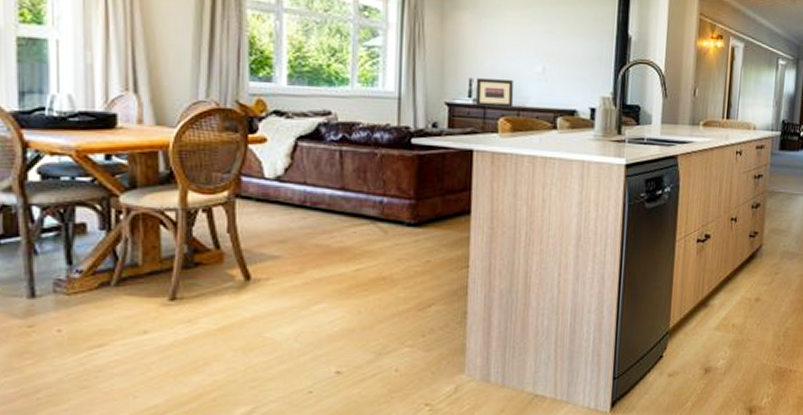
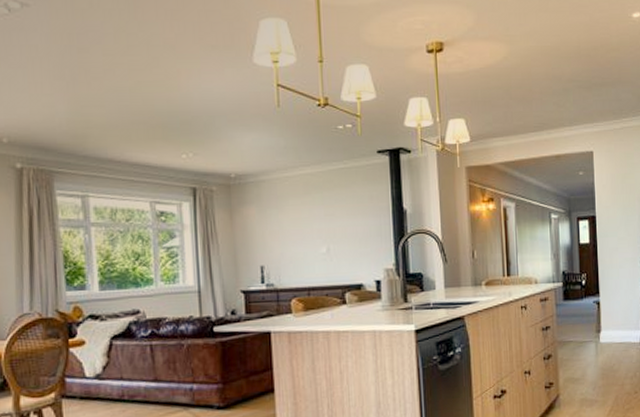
picture frame: present [475,78,514,108] -> none [267,263,304,291]

